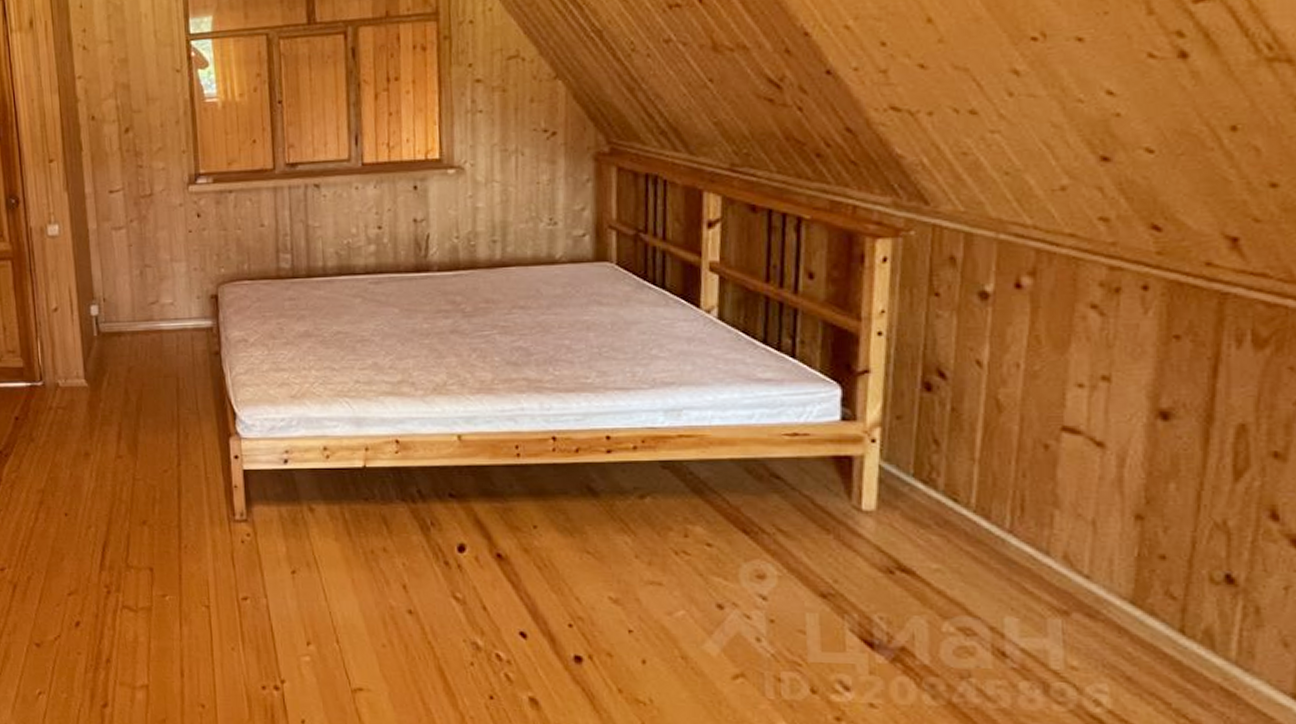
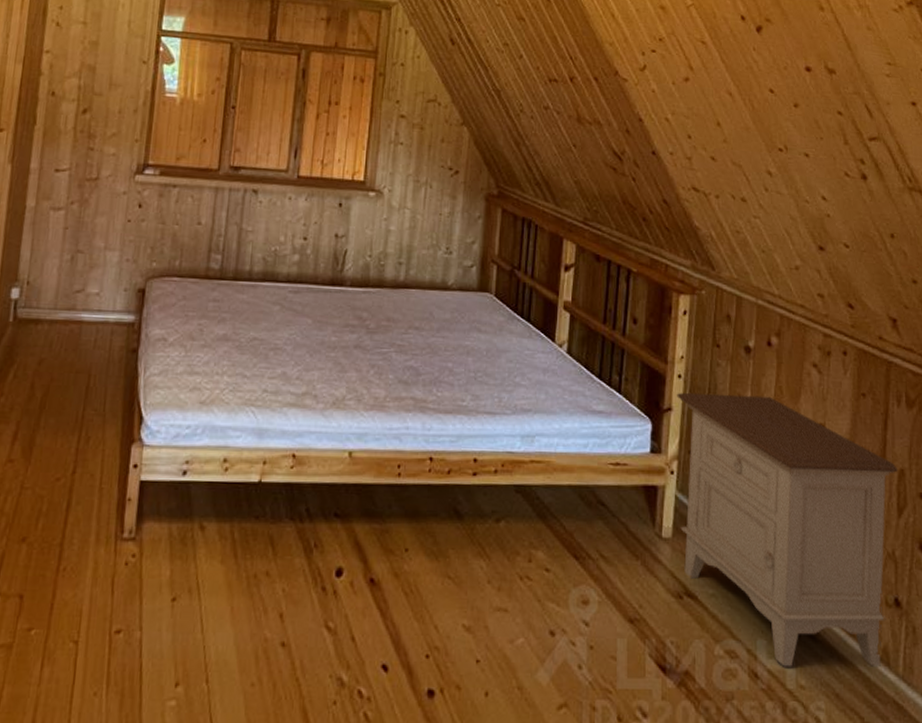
nightstand: none [876,348,1236,650] -> present [677,392,898,667]

